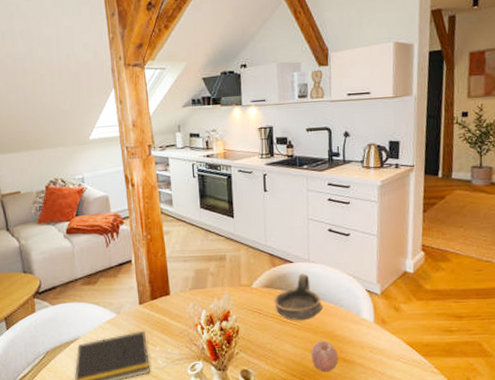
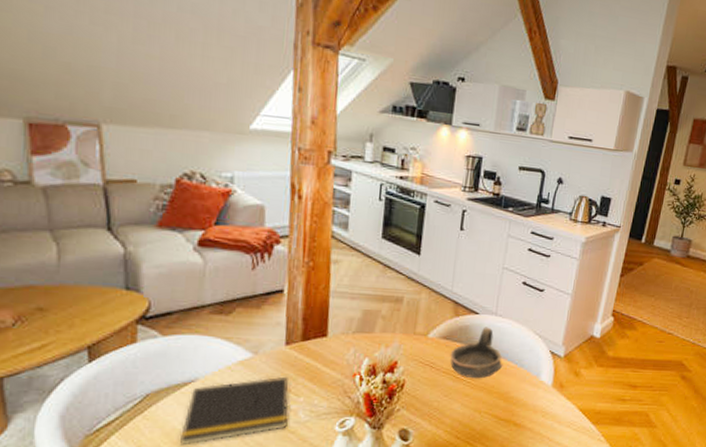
fruit: present [311,341,338,373] -> none [480,403,509,436]

